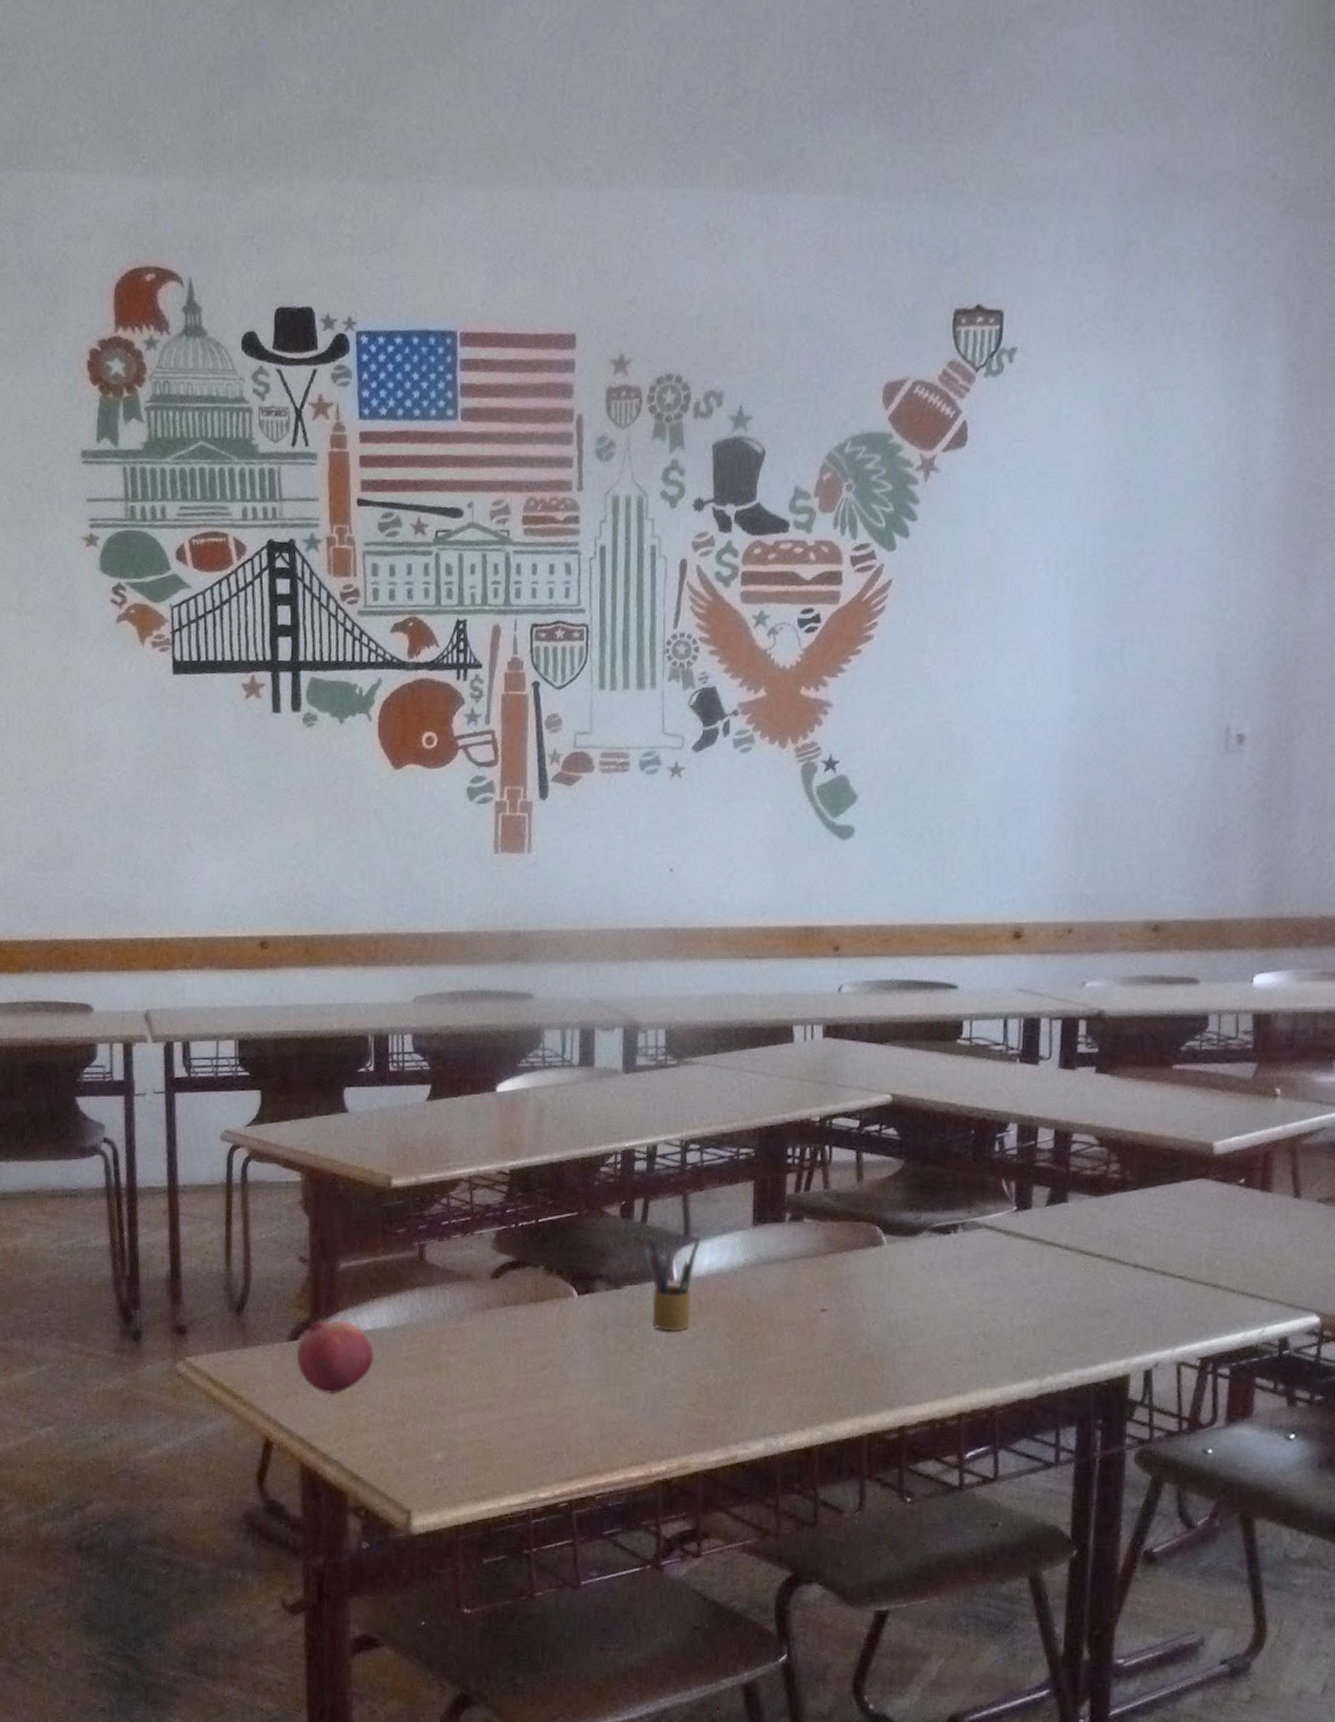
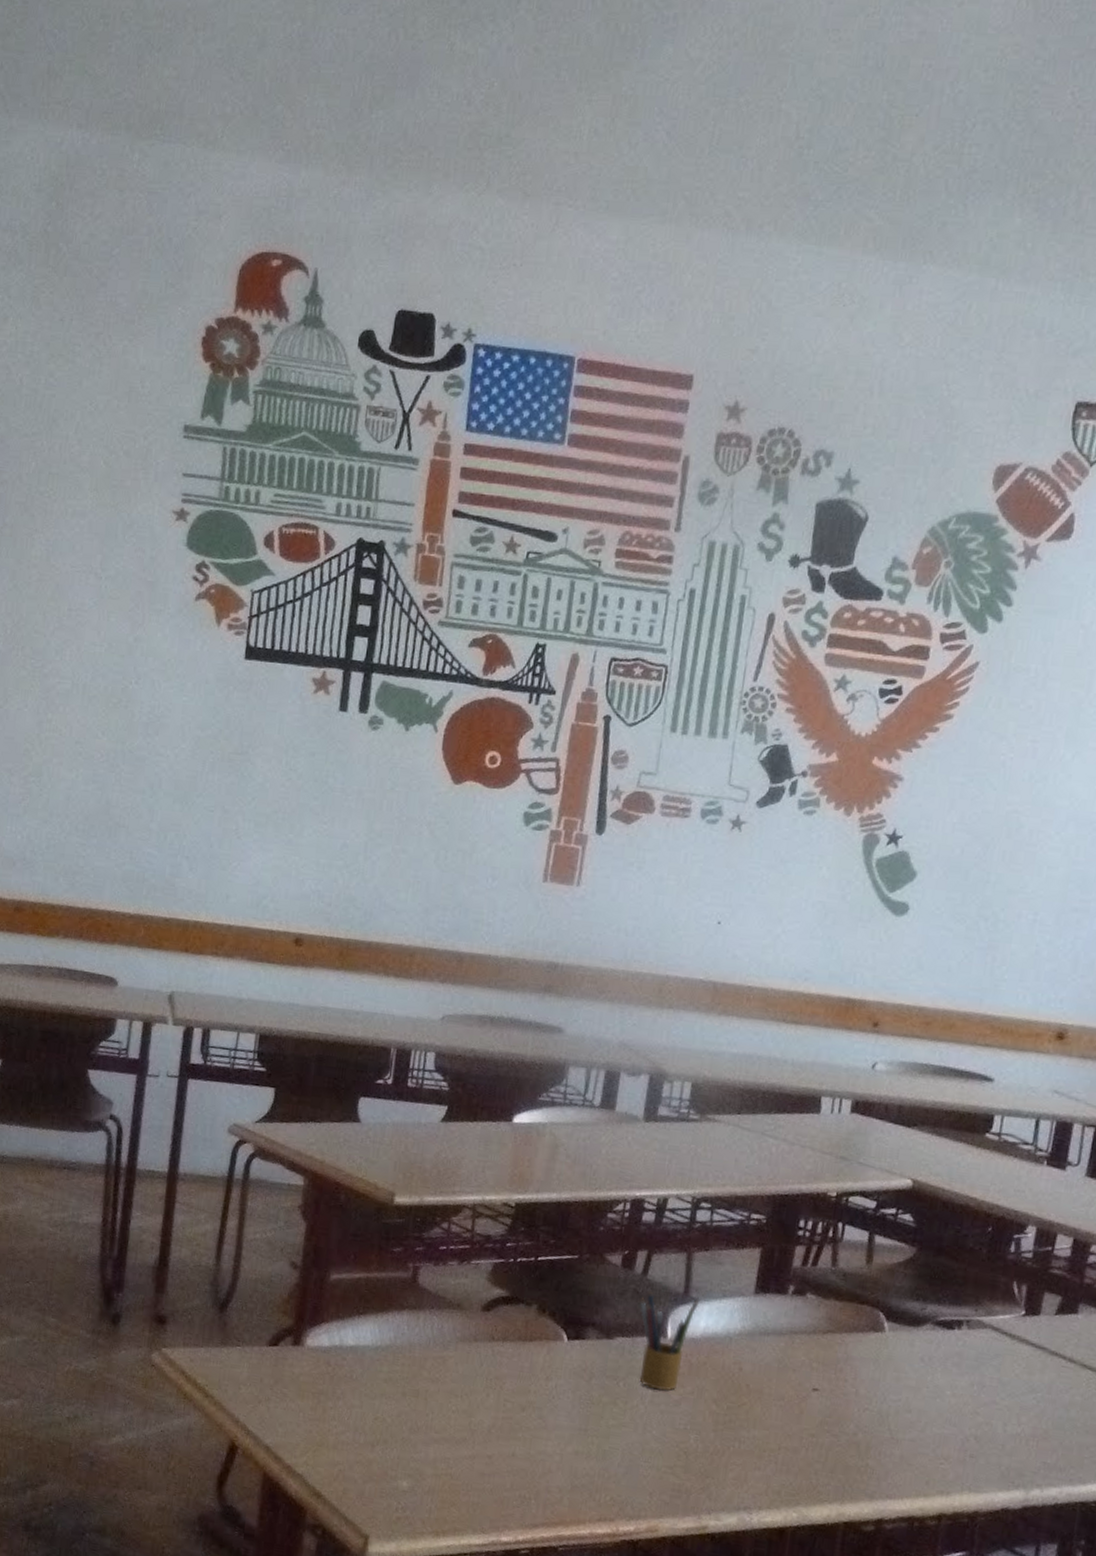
pomegranate: present [296,1319,374,1395] -> none [273,1328,354,1407]

